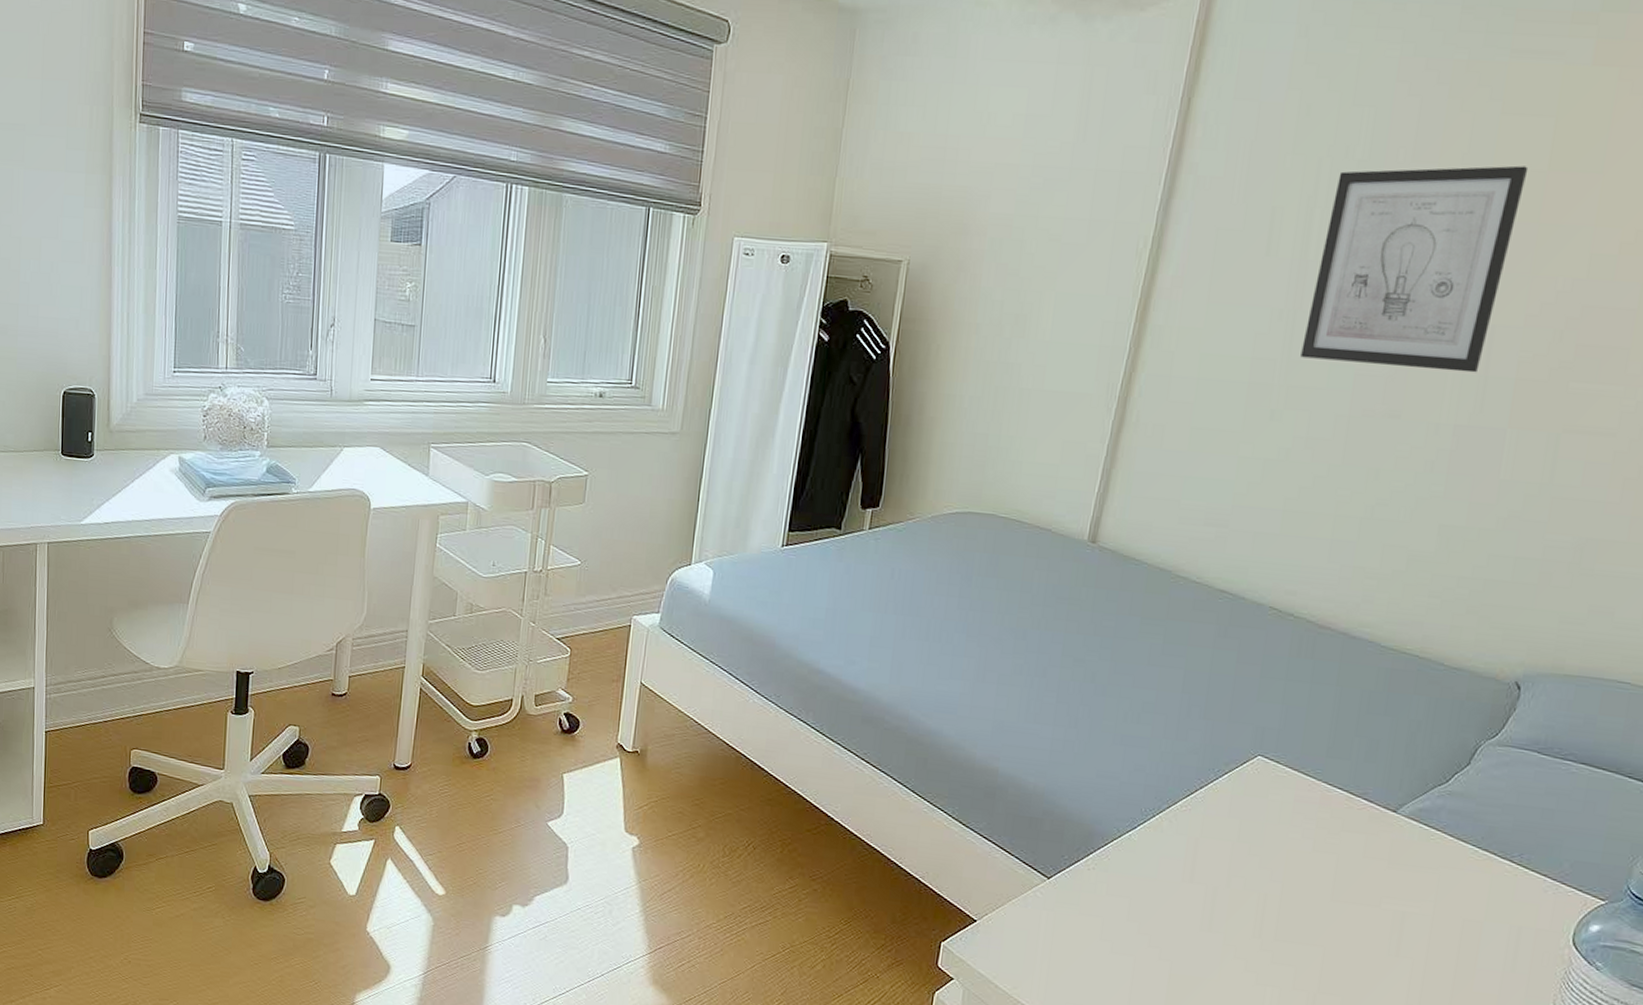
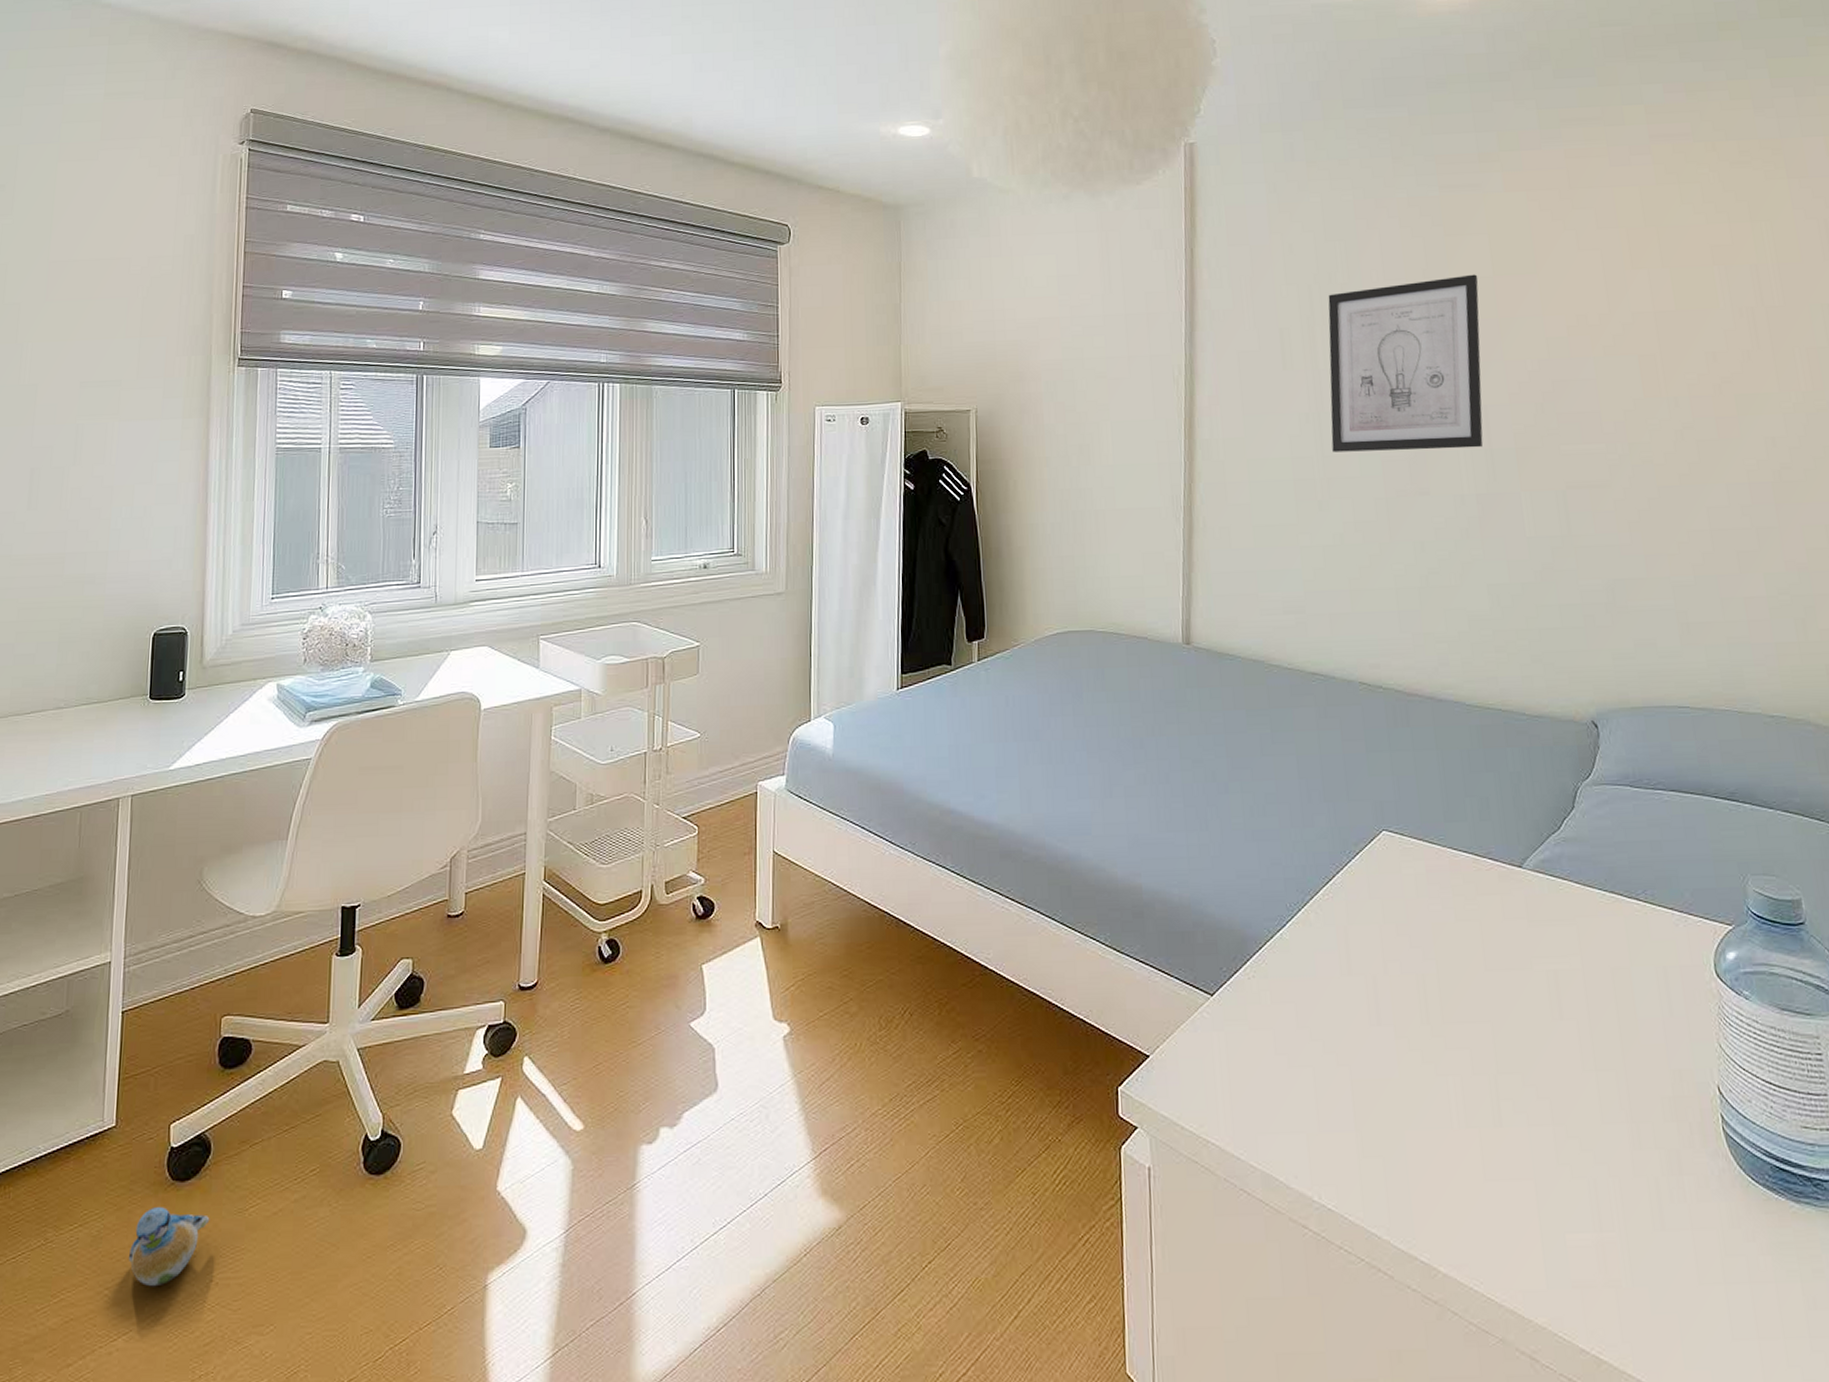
plush toy: none [56,894,123,955] -> present [128,1207,210,1287]

